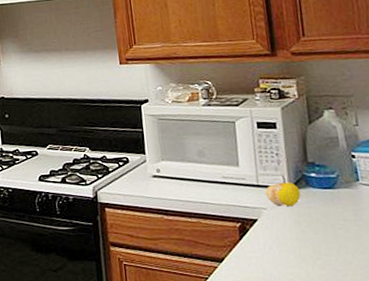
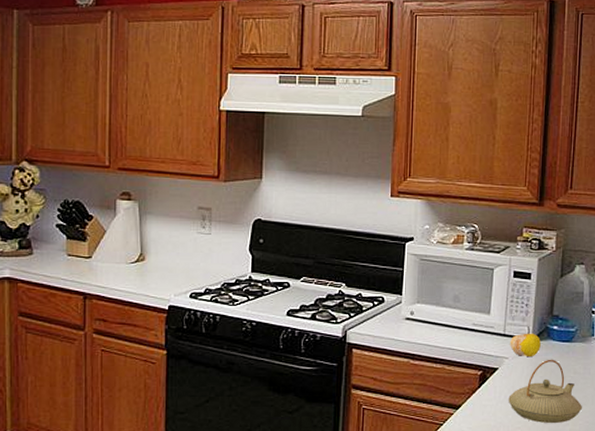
teapot: none [274,208,361,274] -> present [508,360,582,423]

